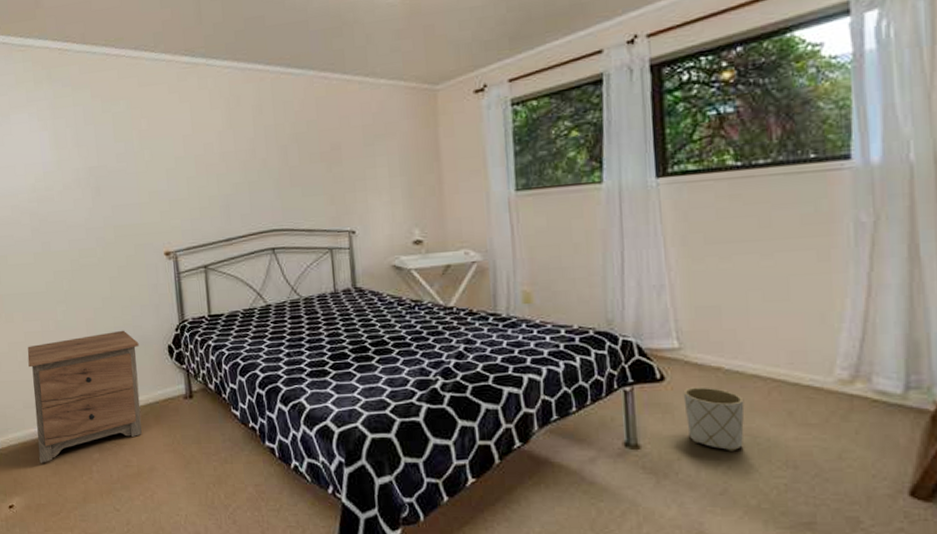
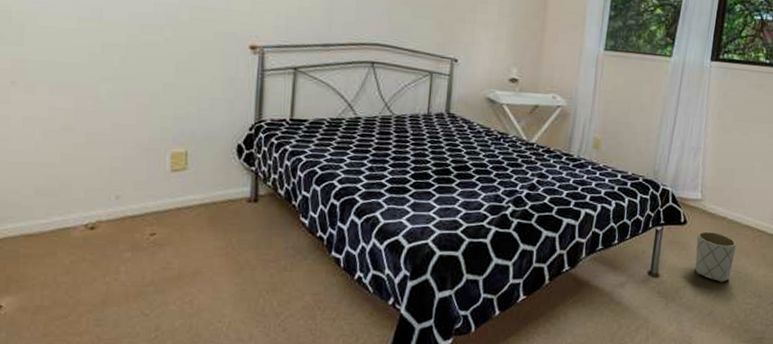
nightstand: present [27,330,142,463] -> none [48,121,202,260]

